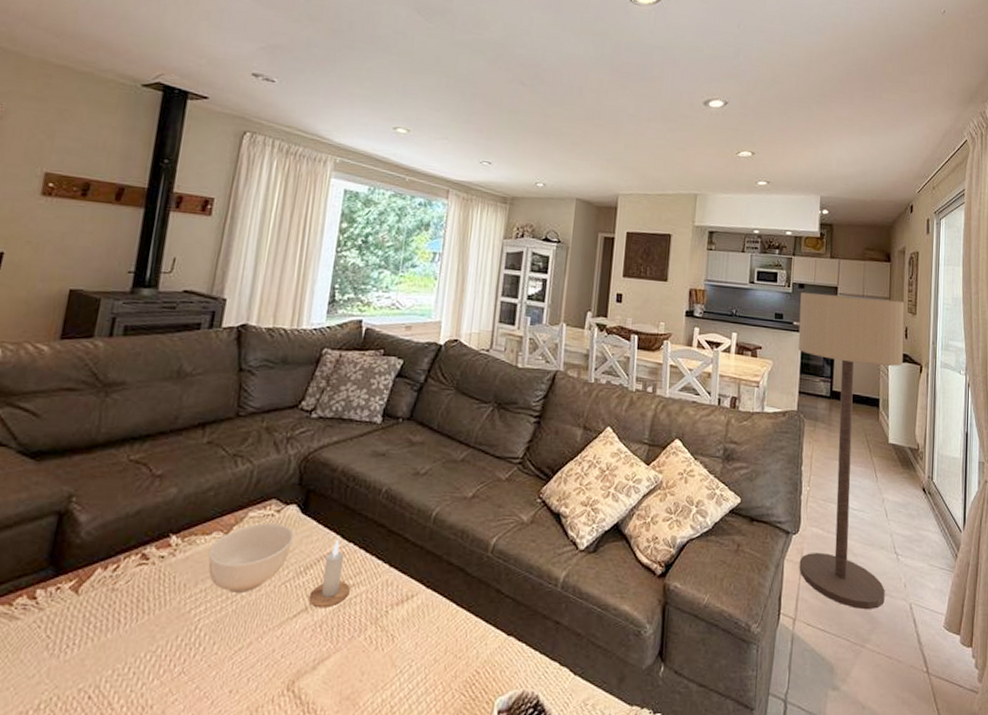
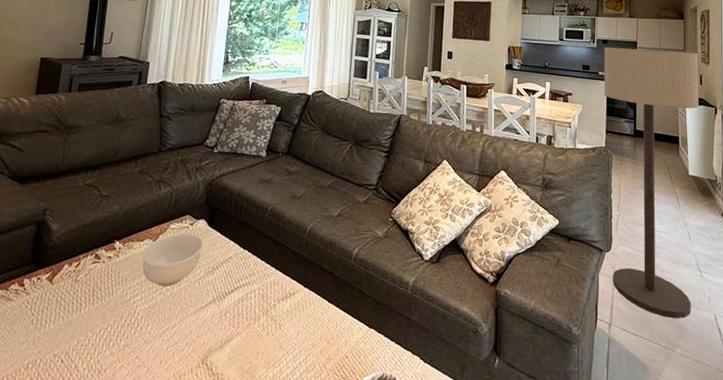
candle: present [308,539,350,607] -> none [216,247,246,300]

